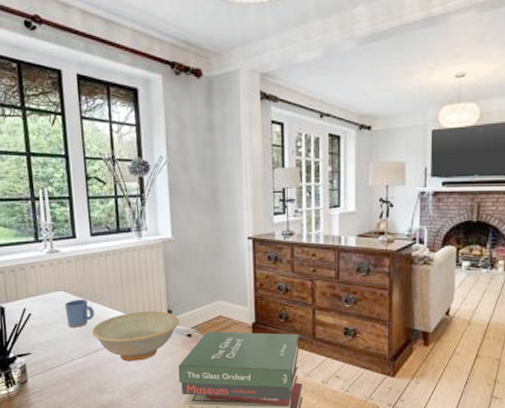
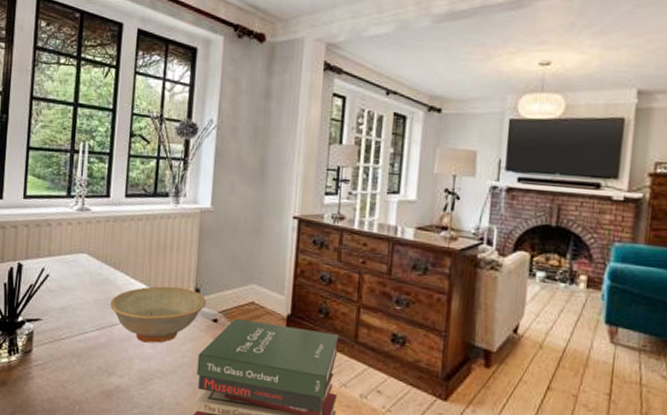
mug: present [65,299,95,327] -> none [85,264,116,297]

